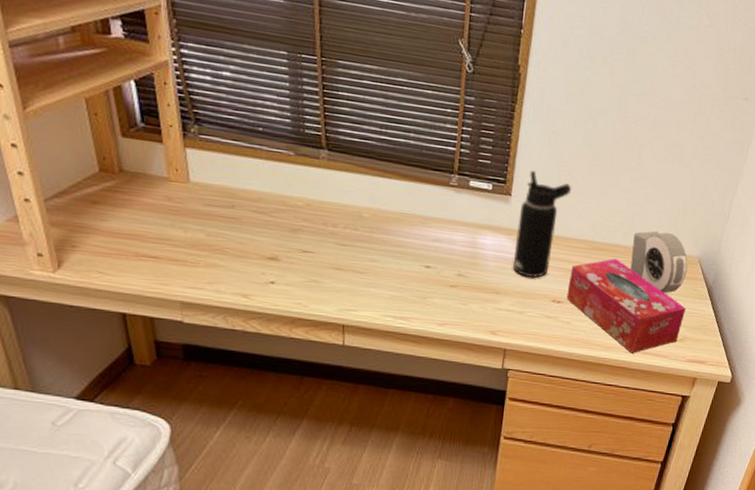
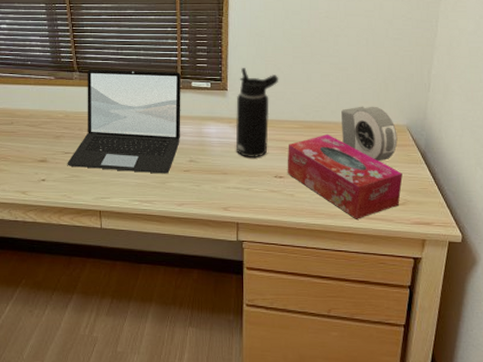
laptop: none [305,148,458,288] -> present [67,69,181,174]

